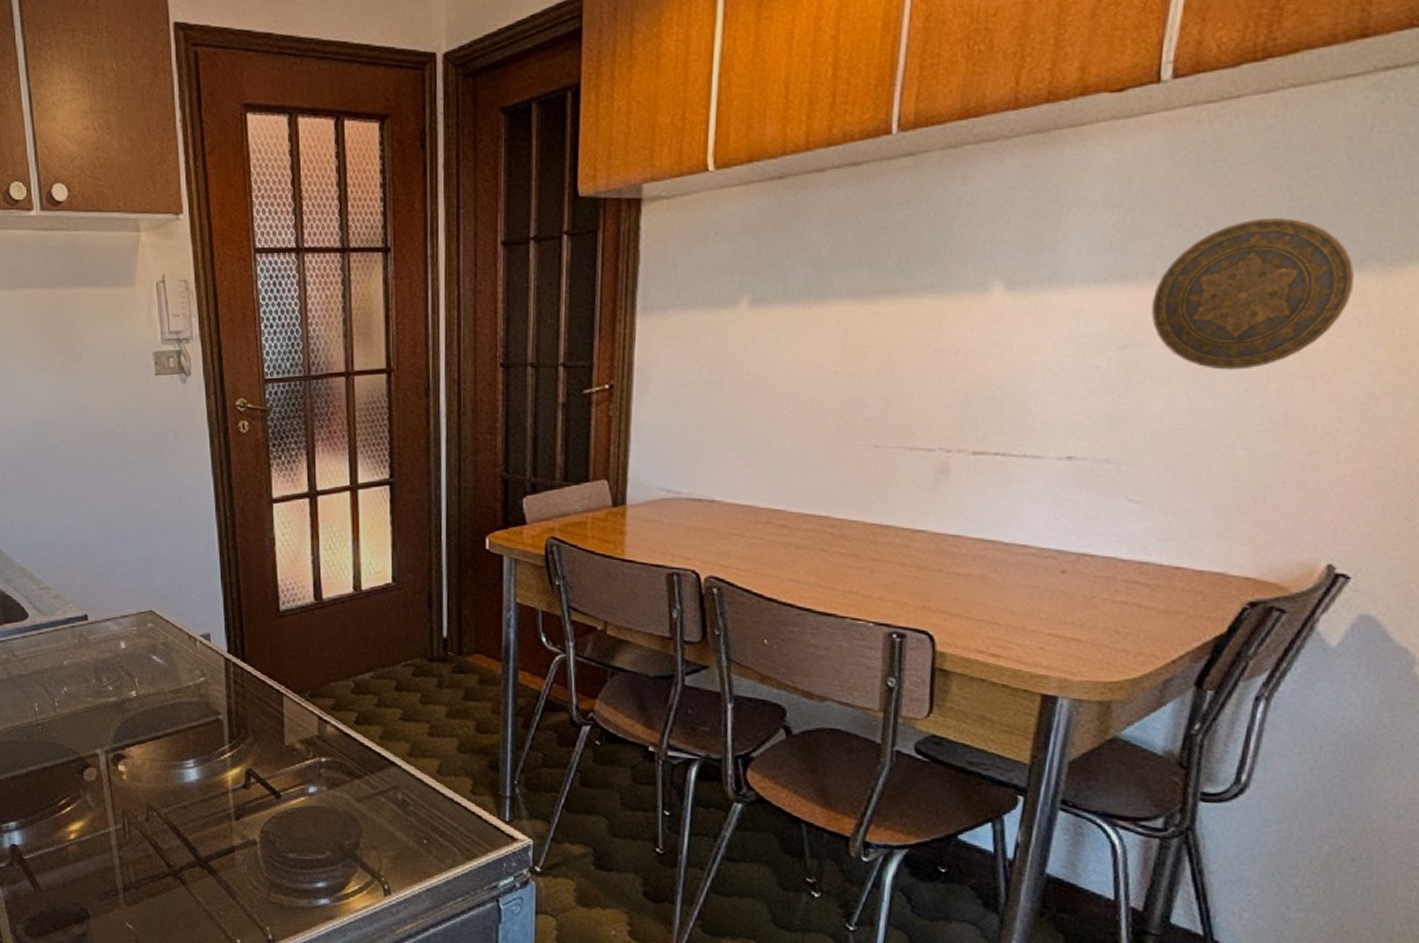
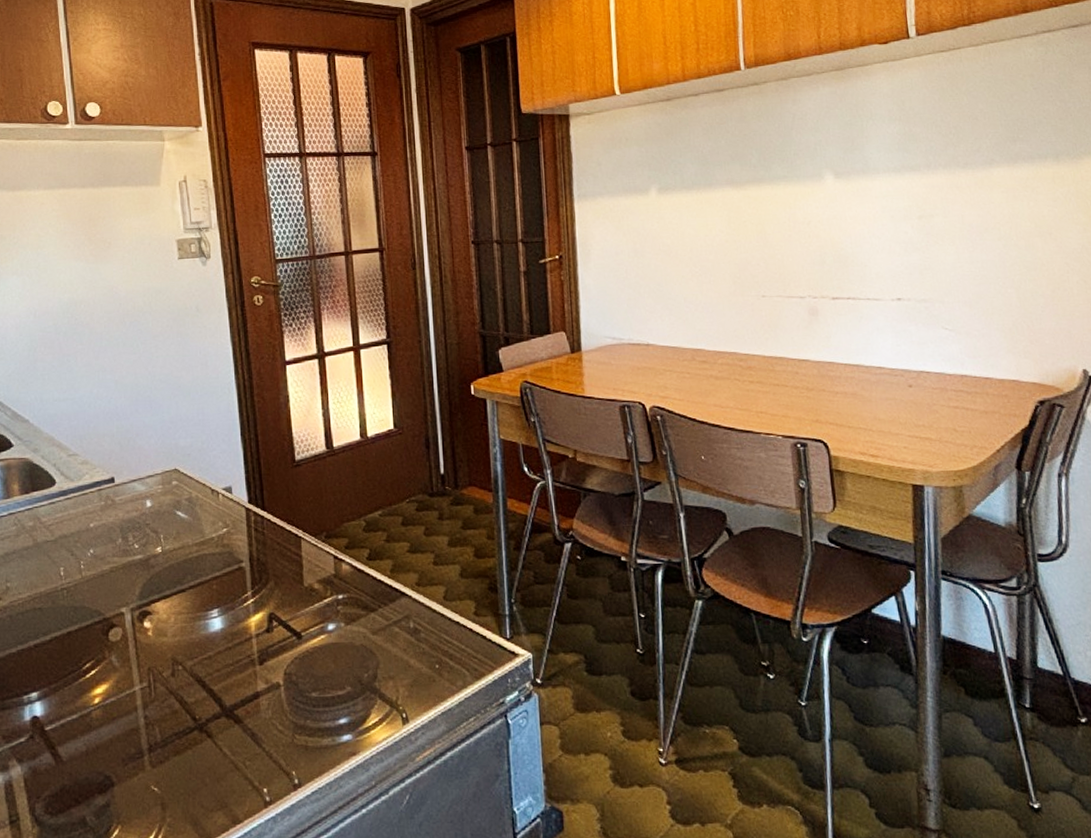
decorative plate: present [1151,217,1354,370] -> none [932,127,1056,232]

